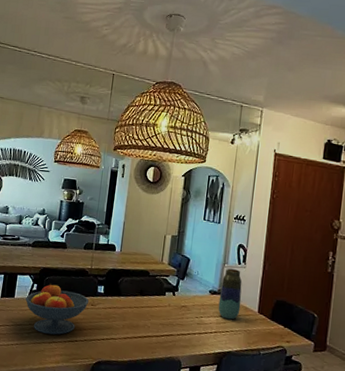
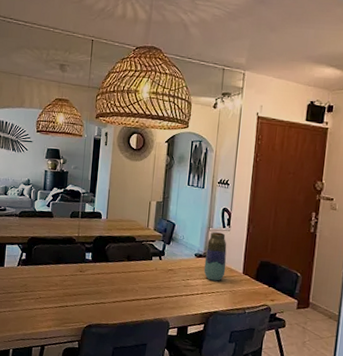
fruit bowl: present [25,284,89,335] -> none [15,252,78,301]

